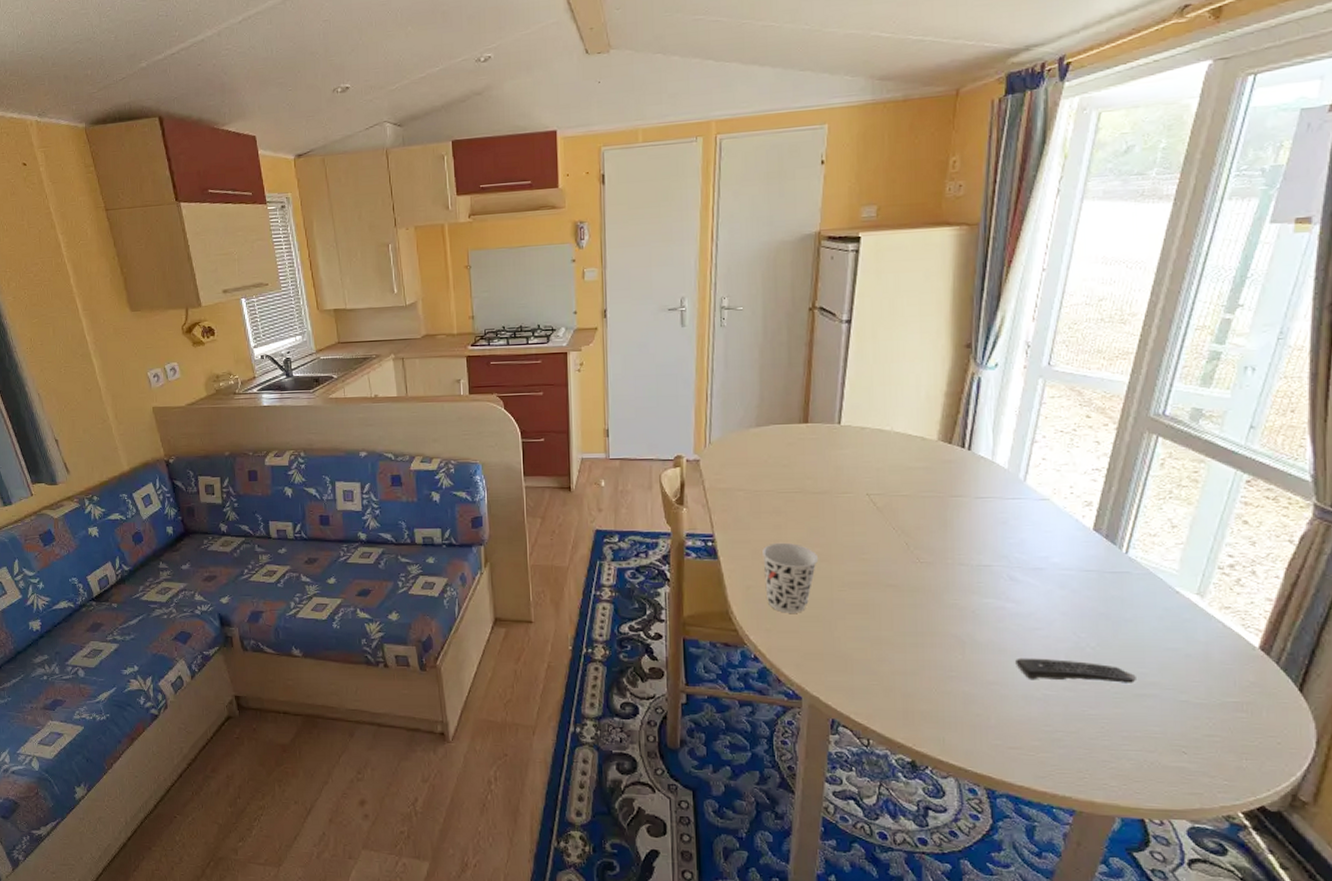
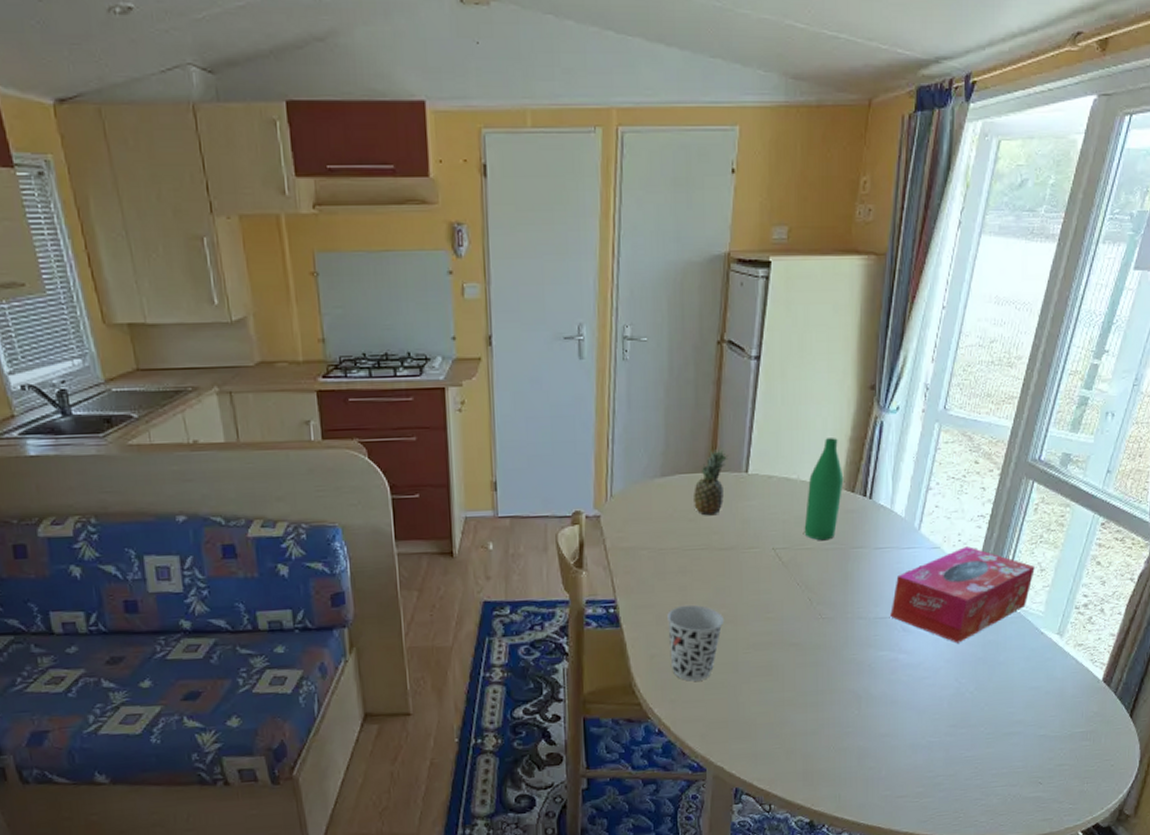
fruit: none [787,403,821,462] -> present [694,449,729,516]
bottle: none [899,393,940,489] -> present [804,438,844,541]
tissue box: none [995,499,1164,596] -> present [890,546,1035,643]
remote control: present [1015,658,1138,683] -> none [905,706,1007,729]

